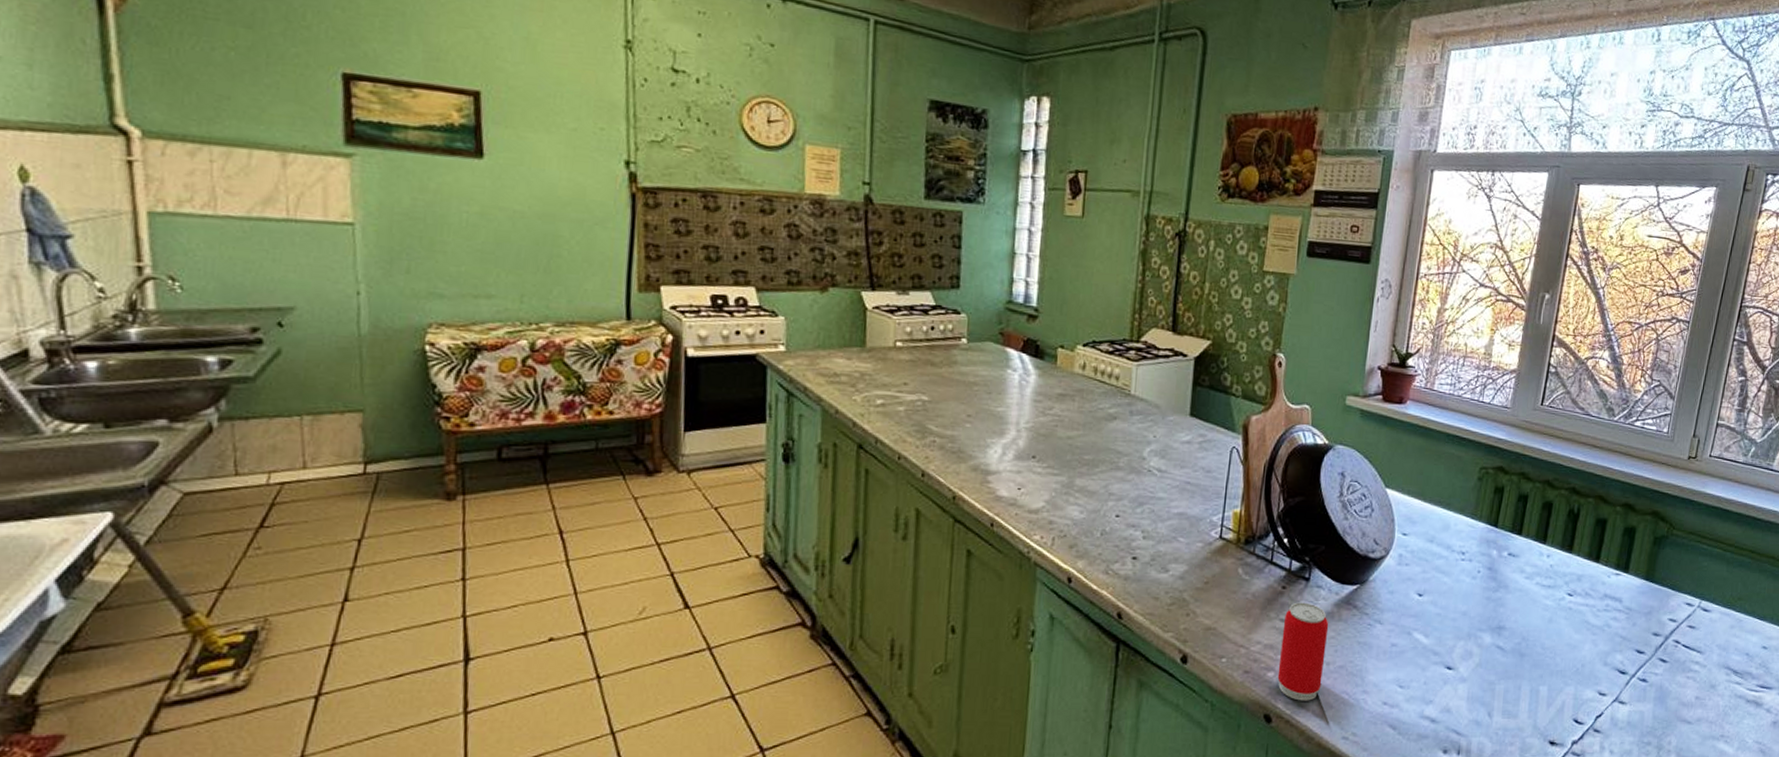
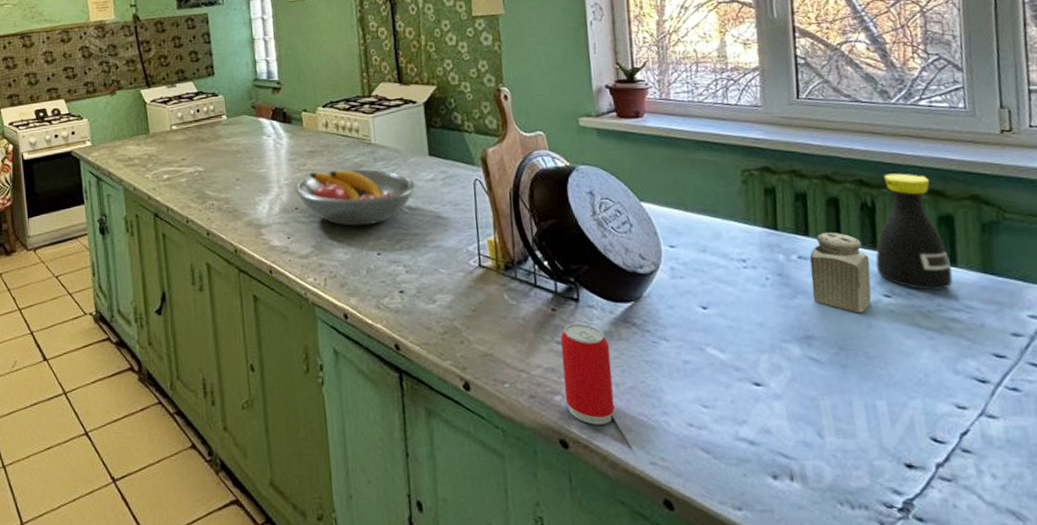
fruit bowl: none [1035,419,1170,484] -> present [294,169,415,226]
salt shaker: none [1511,534,1564,609] -> present [809,232,872,313]
bottle: none [1568,485,1626,593] -> present [875,173,953,290]

